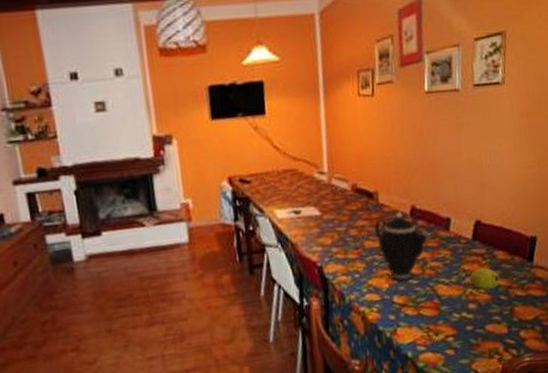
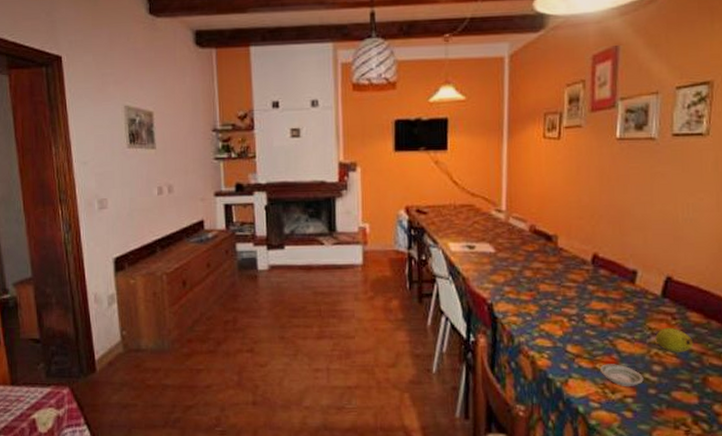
teapot: present [374,211,431,281] -> none [550,257,613,330]
saucer: none [424,307,462,328] -> present [600,364,644,386]

